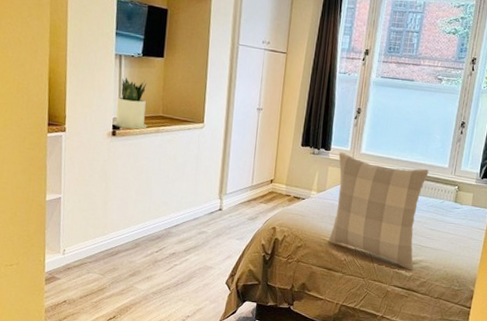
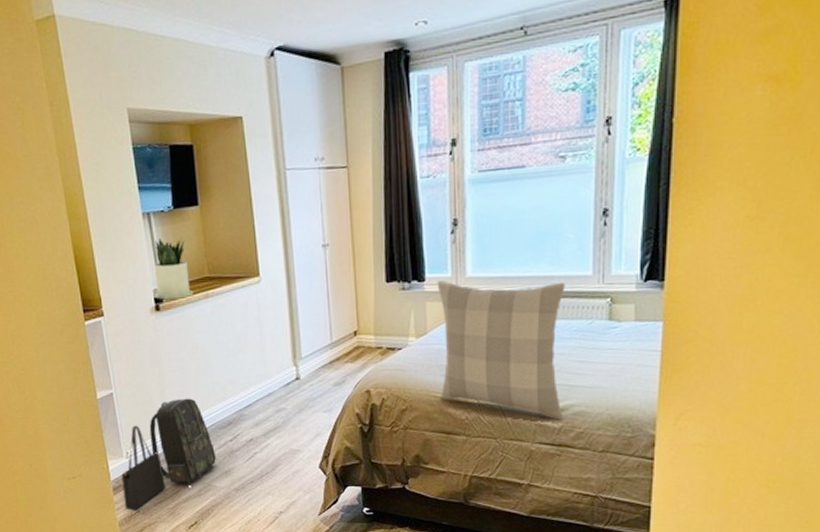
tote bag: none [53,227,94,301] -> present [121,425,166,511]
backpack: none [86,210,142,285] -> present [149,398,217,485]

